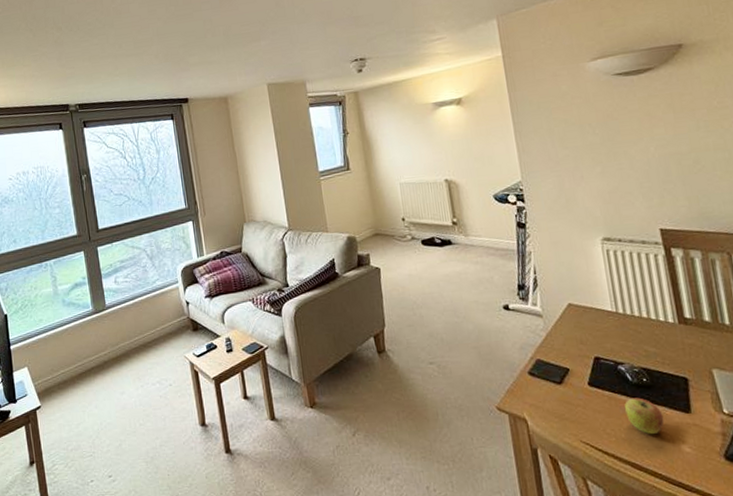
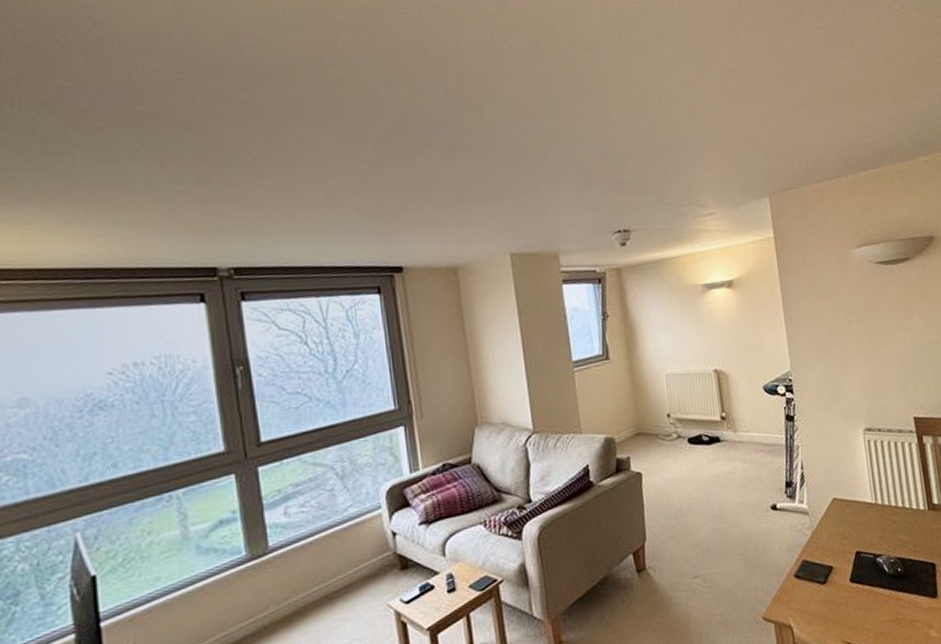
apple: present [624,397,665,435] -> none [881,588,916,625]

